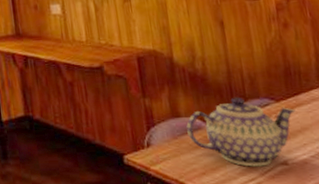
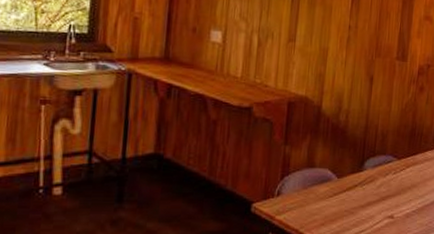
teapot: present [186,97,296,167] -> none [317,152,411,219]

